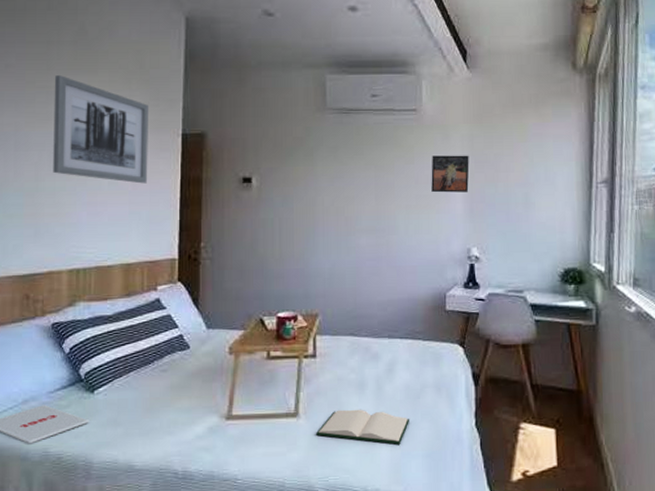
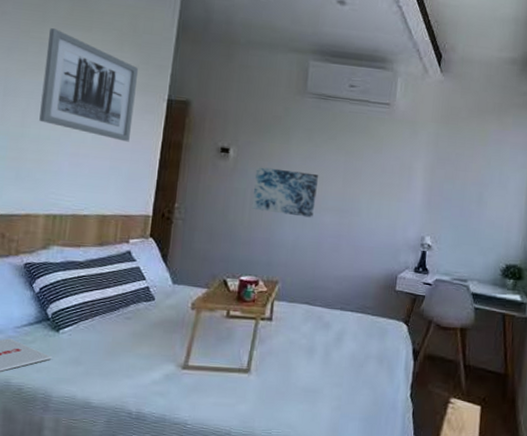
wall art: none [281,193,350,242] -> present [251,167,319,218]
hardback book: present [316,409,410,445] -> none [264,370,352,407]
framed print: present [431,155,469,193] -> none [395,148,433,185]

